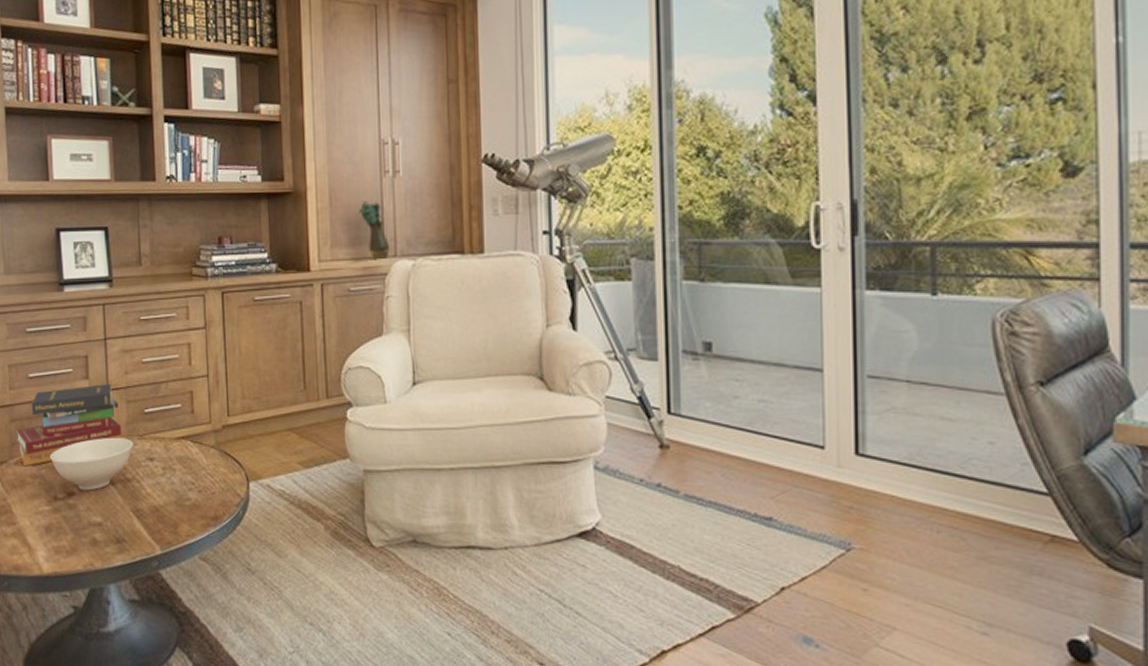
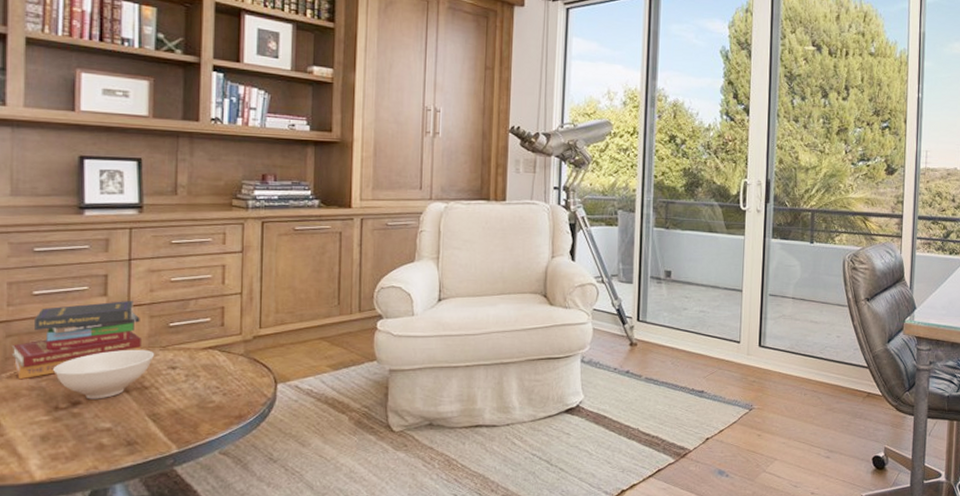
vase: present [359,201,390,260] -> none [400,154,426,202]

